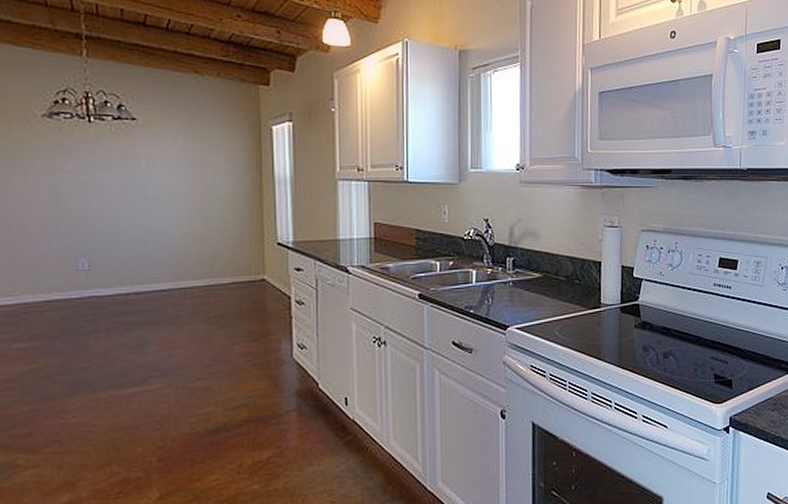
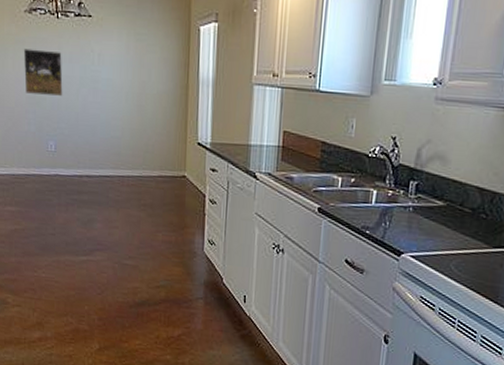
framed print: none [40,156,99,206] -> present [23,48,63,96]

